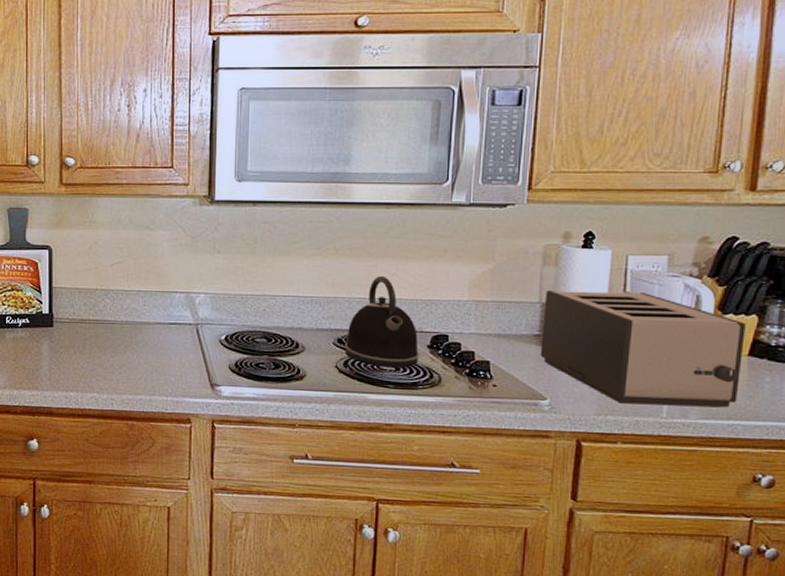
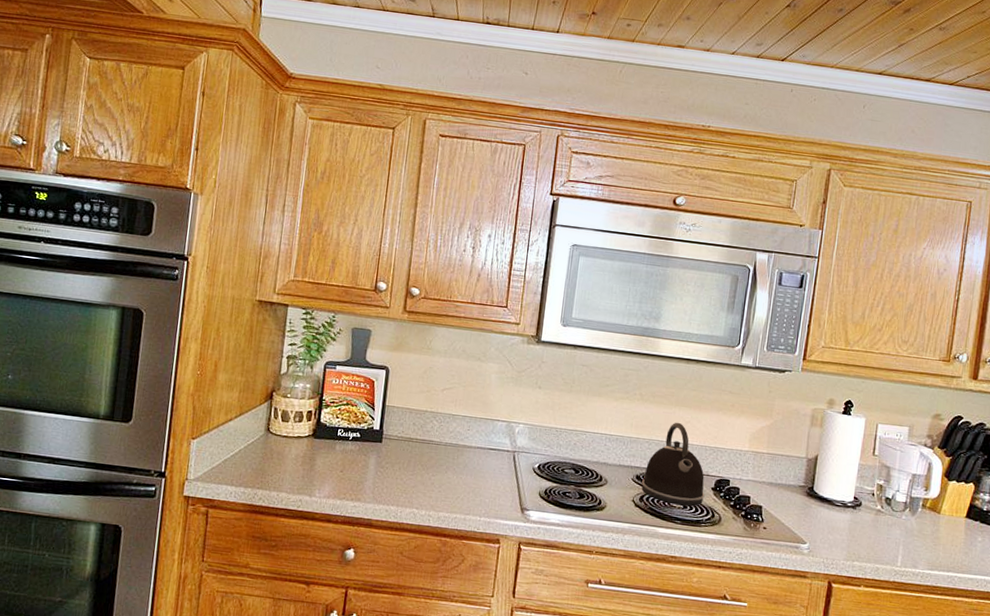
toaster: present [540,290,746,408] -> none [803,448,965,561]

